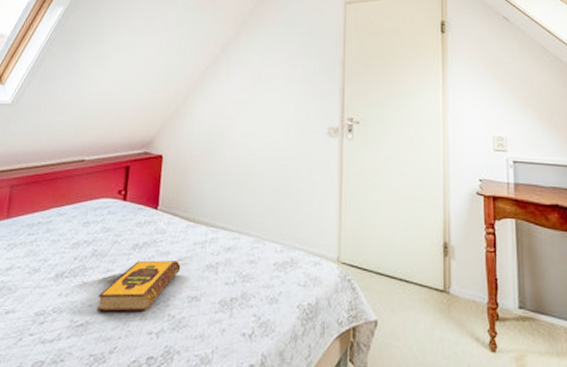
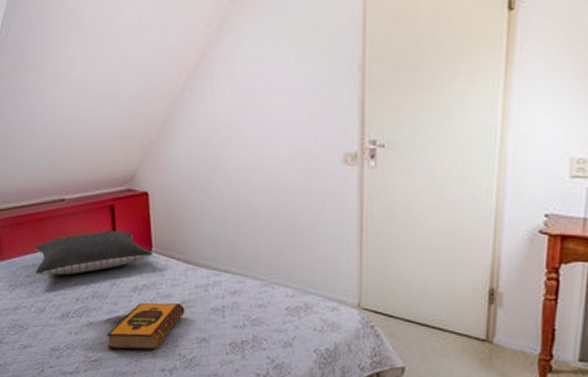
pillow: none [38,189,159,234] -> present [34,230,154,276]

